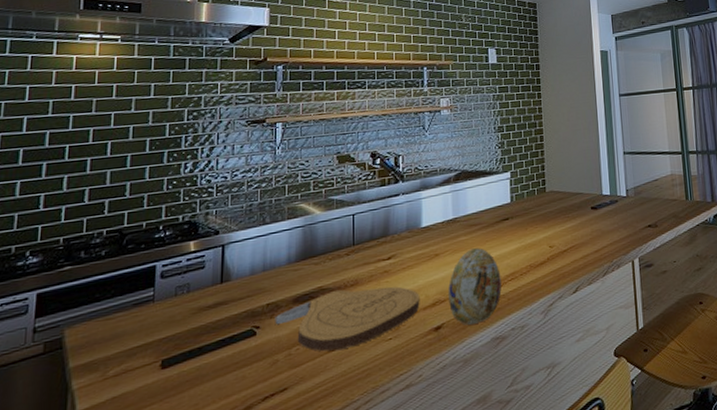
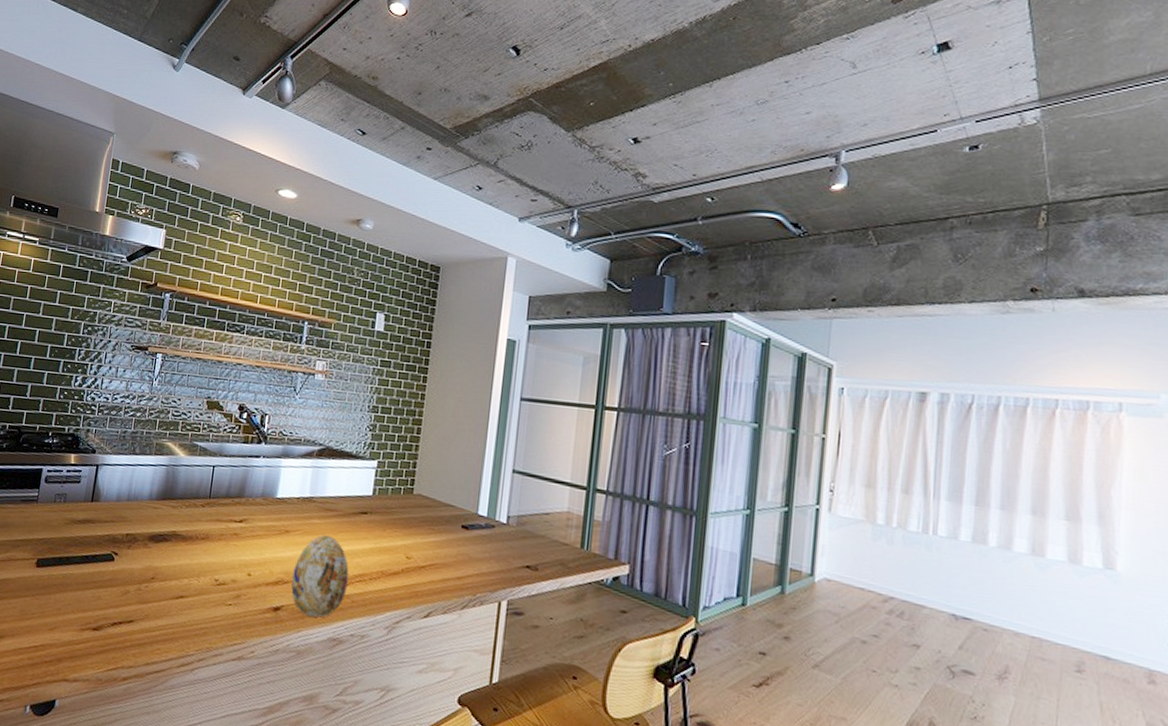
cutting board: present [275,286,420,352] -> none [131,538,265,601]

